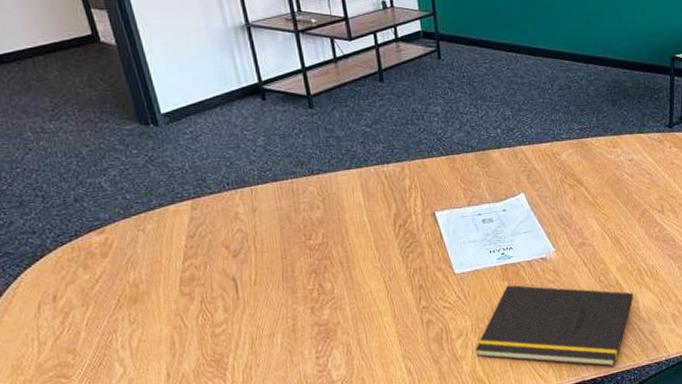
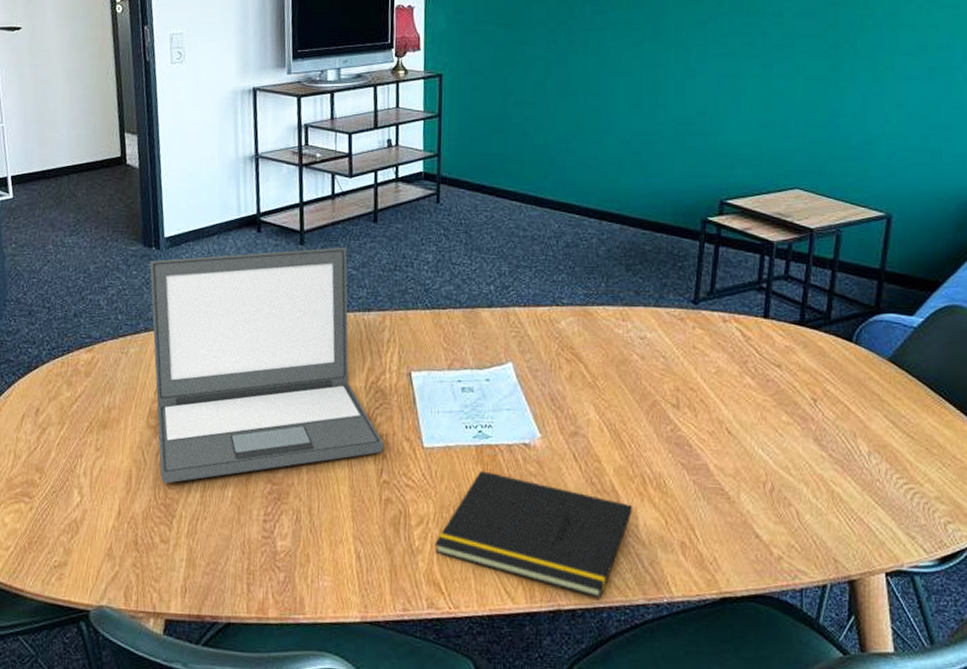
laptop: none [150,107,419,342] -> present [149,247,383,484]

